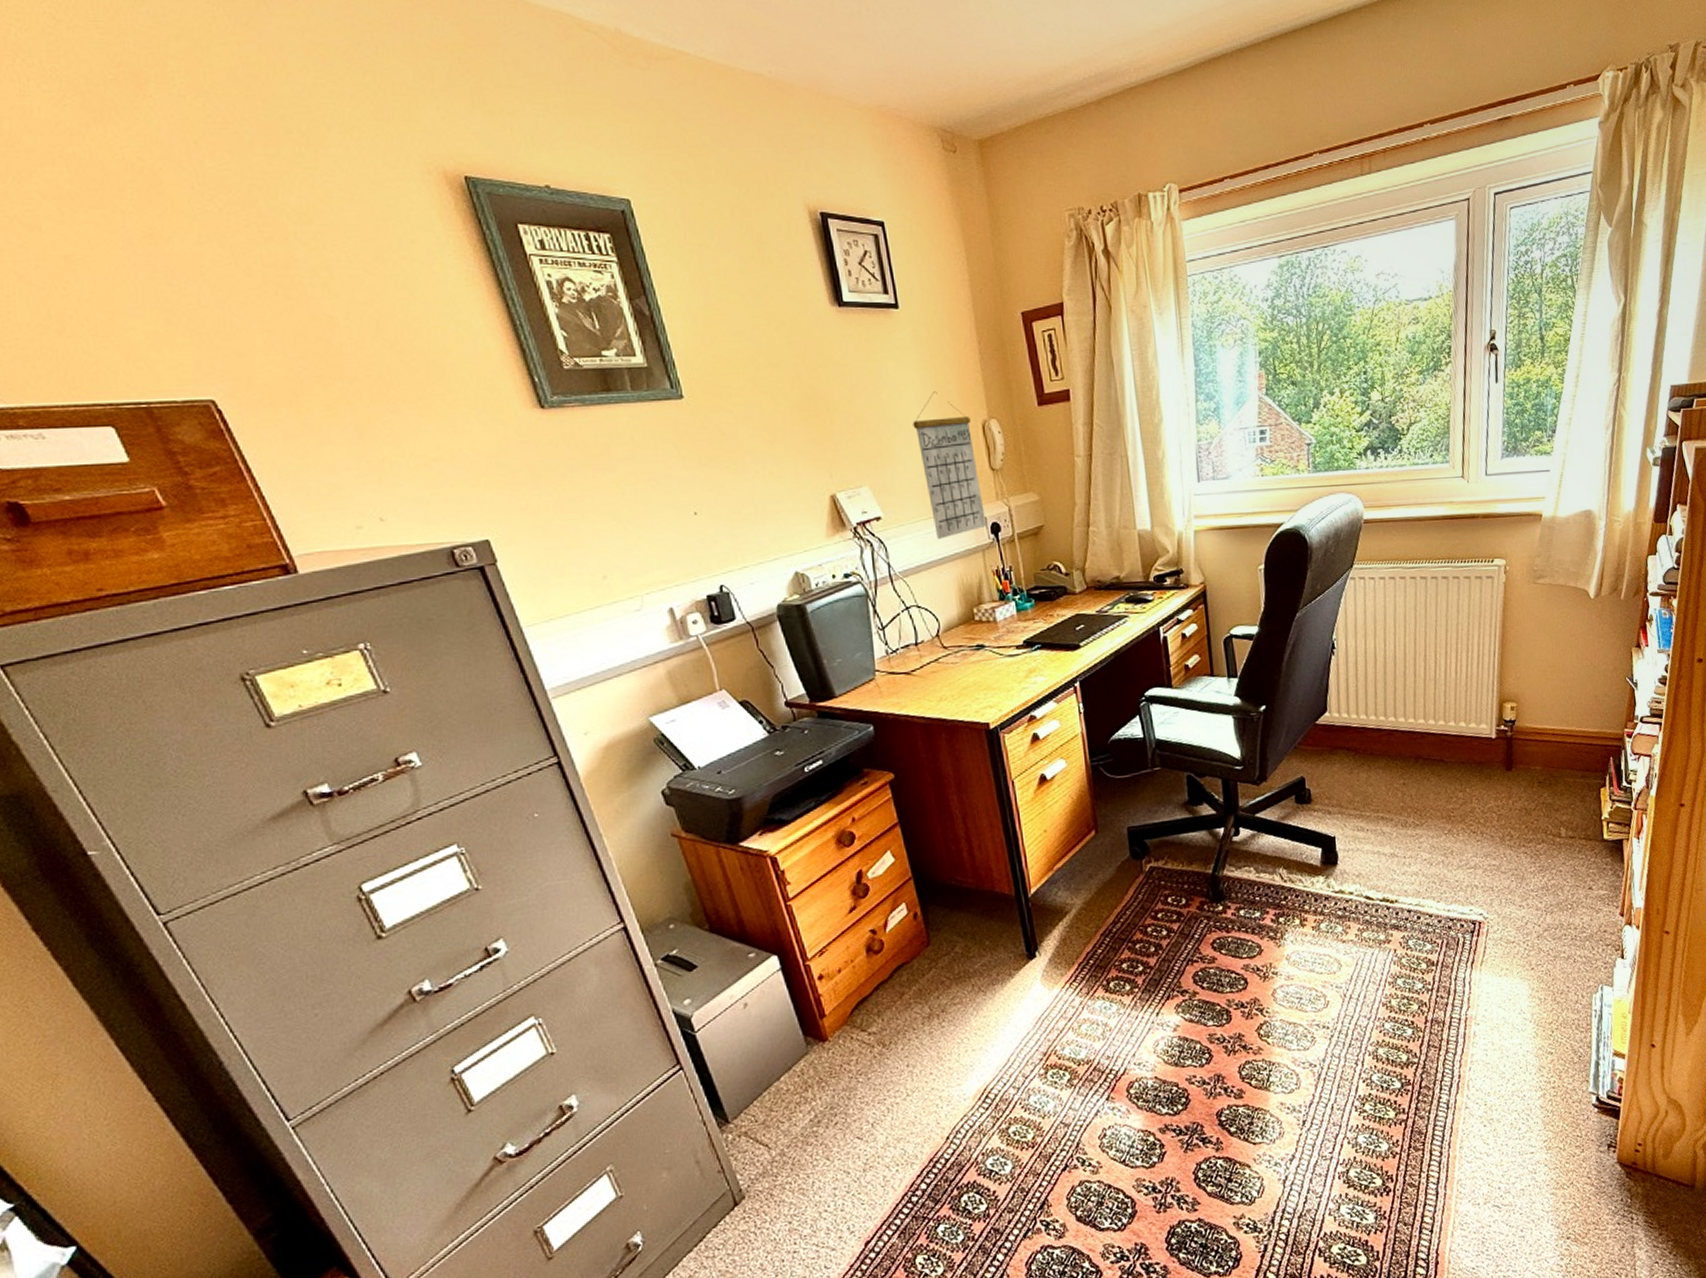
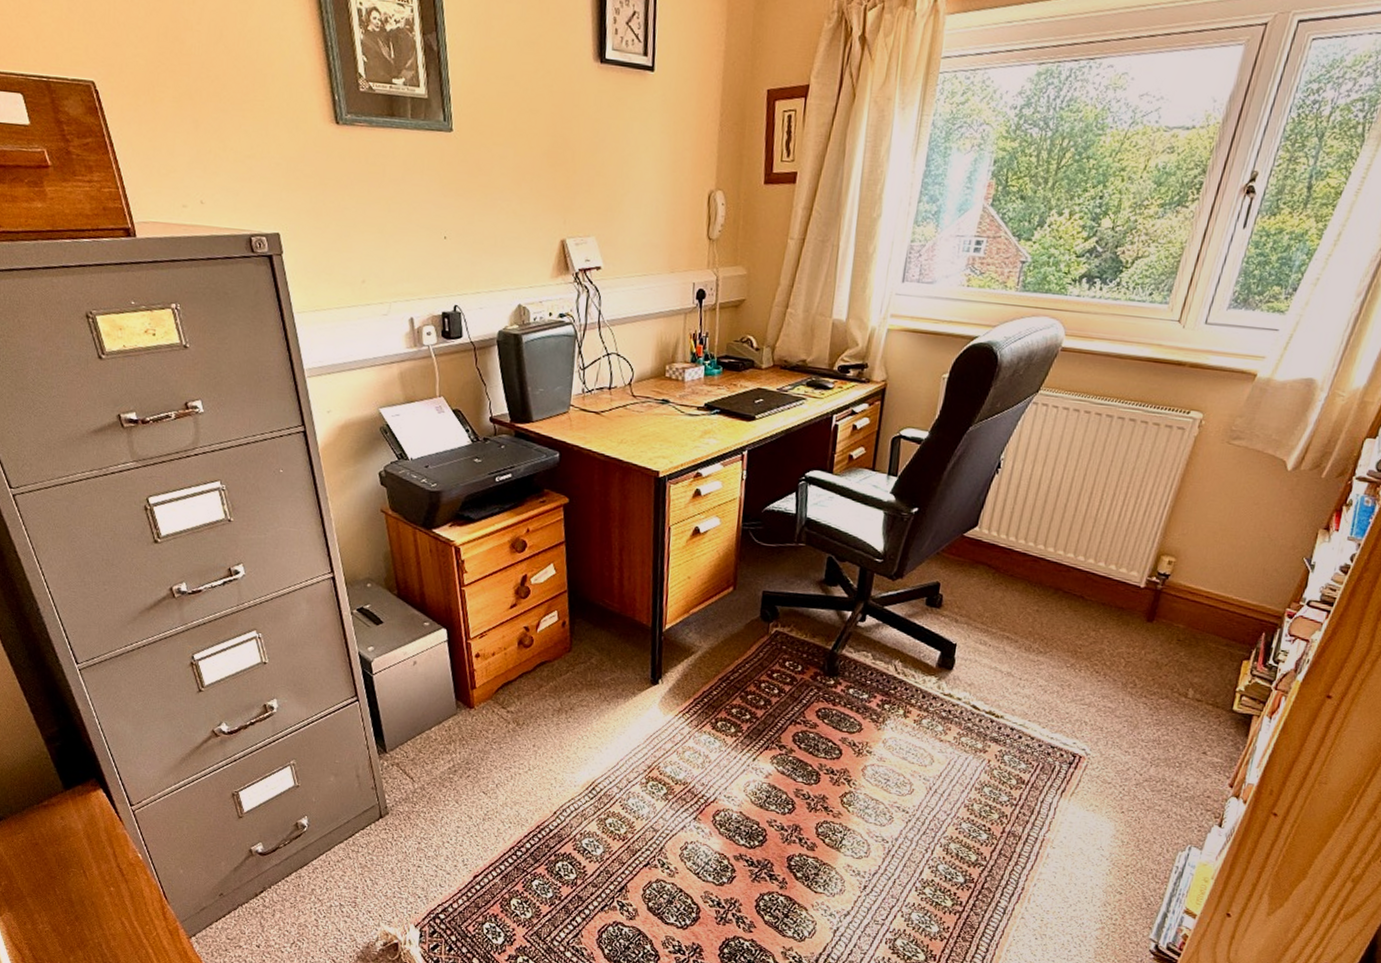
calendar: present [913,391,987,539] -> none [645,156,699,297]

